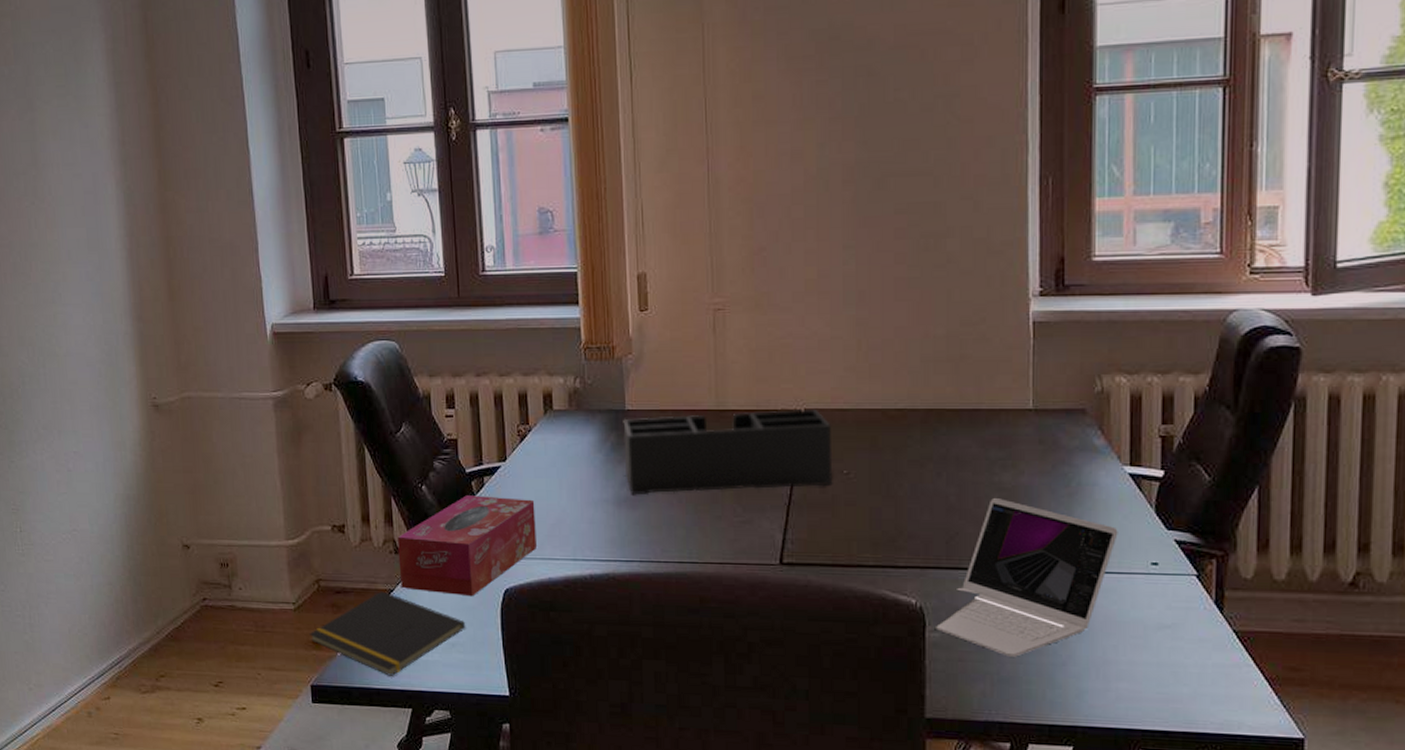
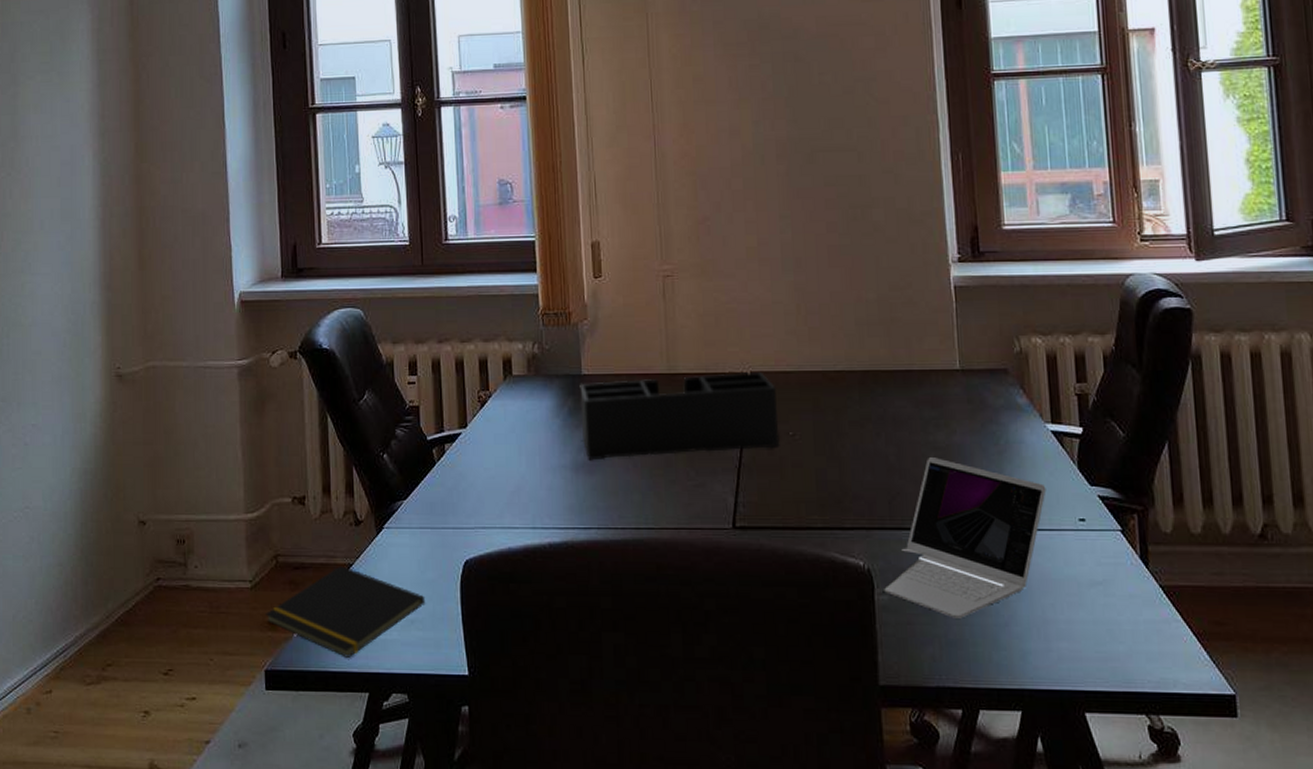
tissue box: present [397,495,536,597] -> none [358,463,496,570]

